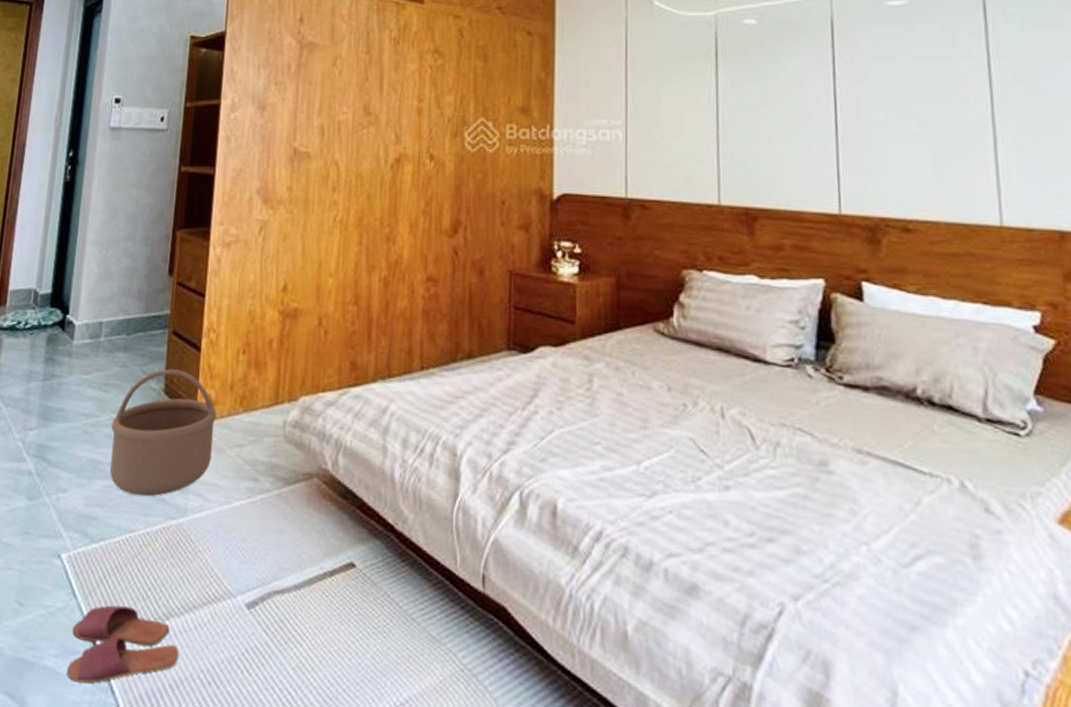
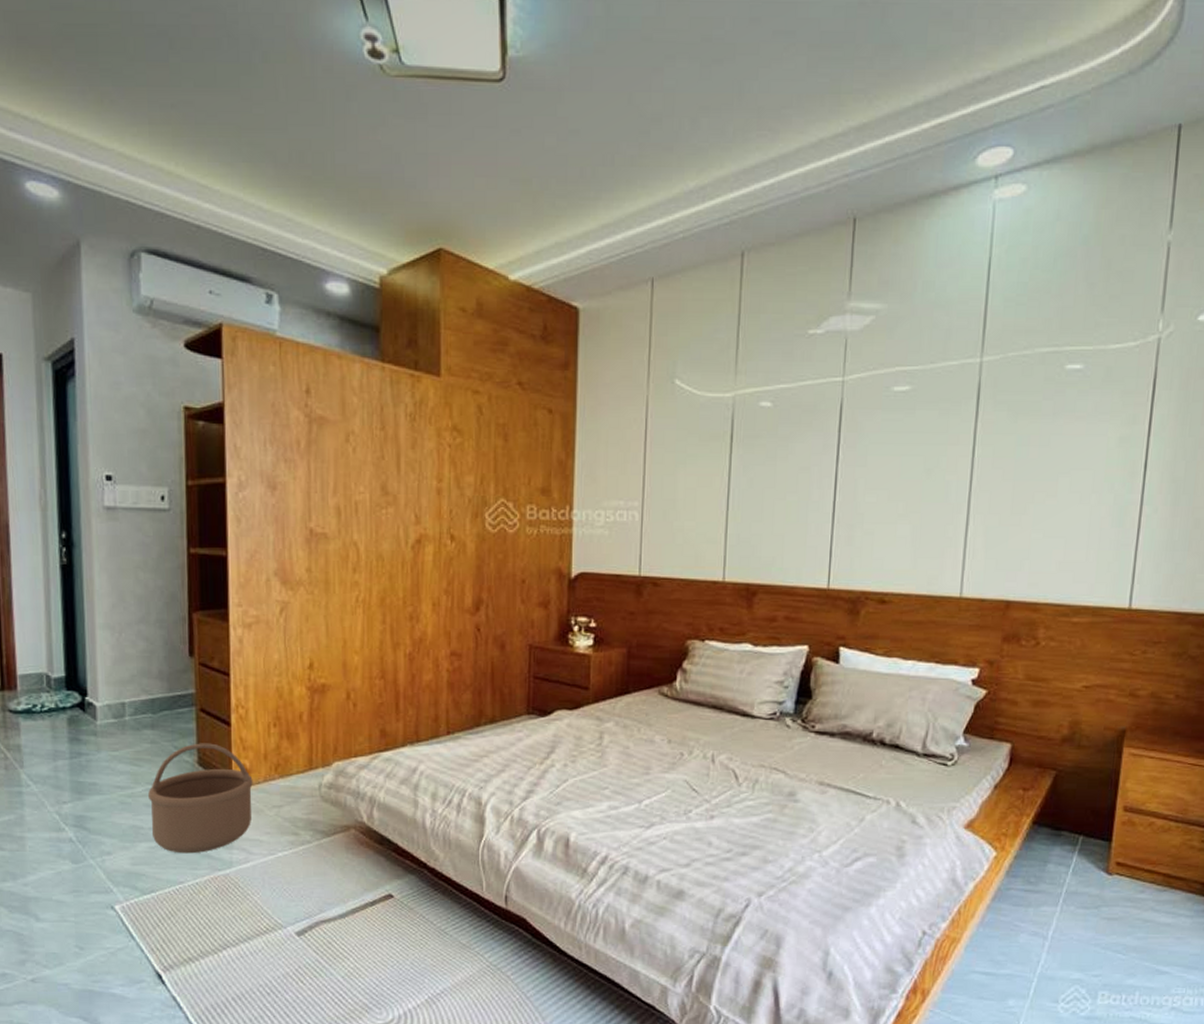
slippers: present [67,605,178,684] -> none [135,942,238,1004]

